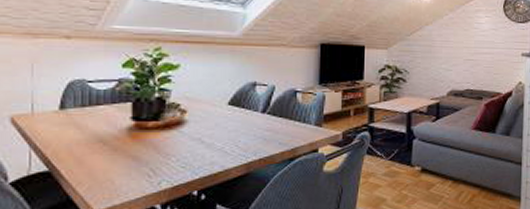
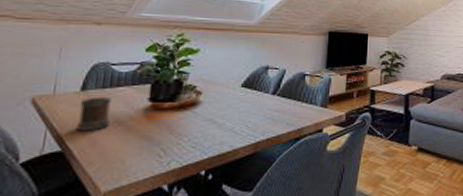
mug: none [60,115,94,150] -> present [75,96,112,130]

